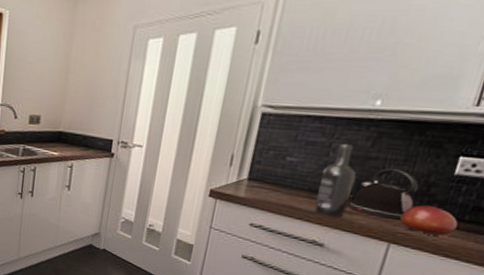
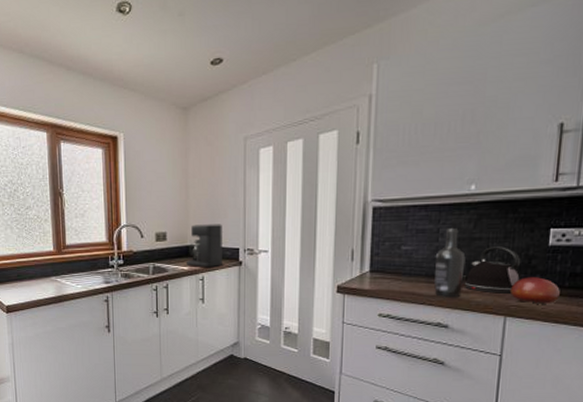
coffee maker: none [57,111,99,157] -> present [187,224,224,268]

